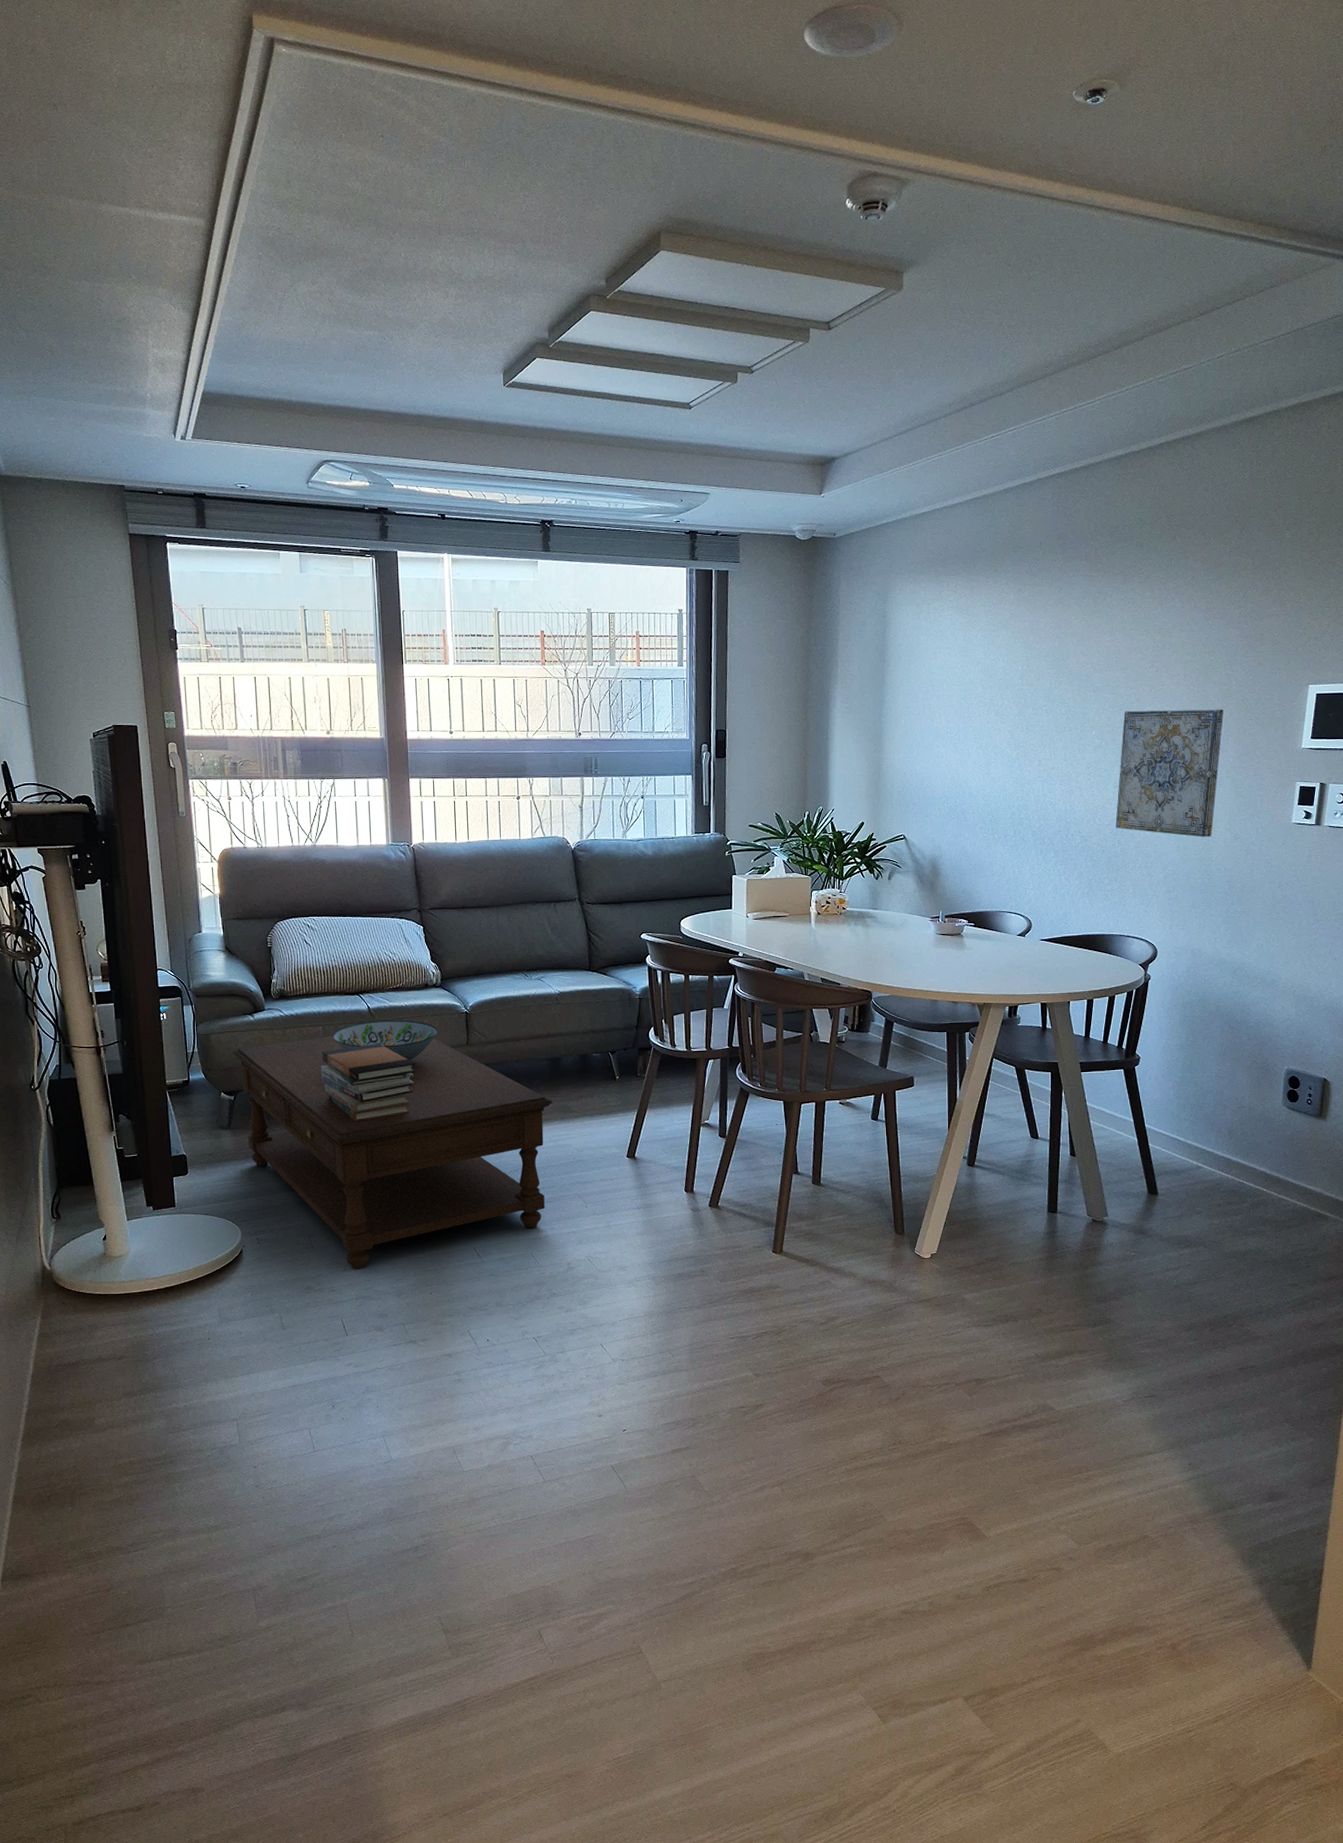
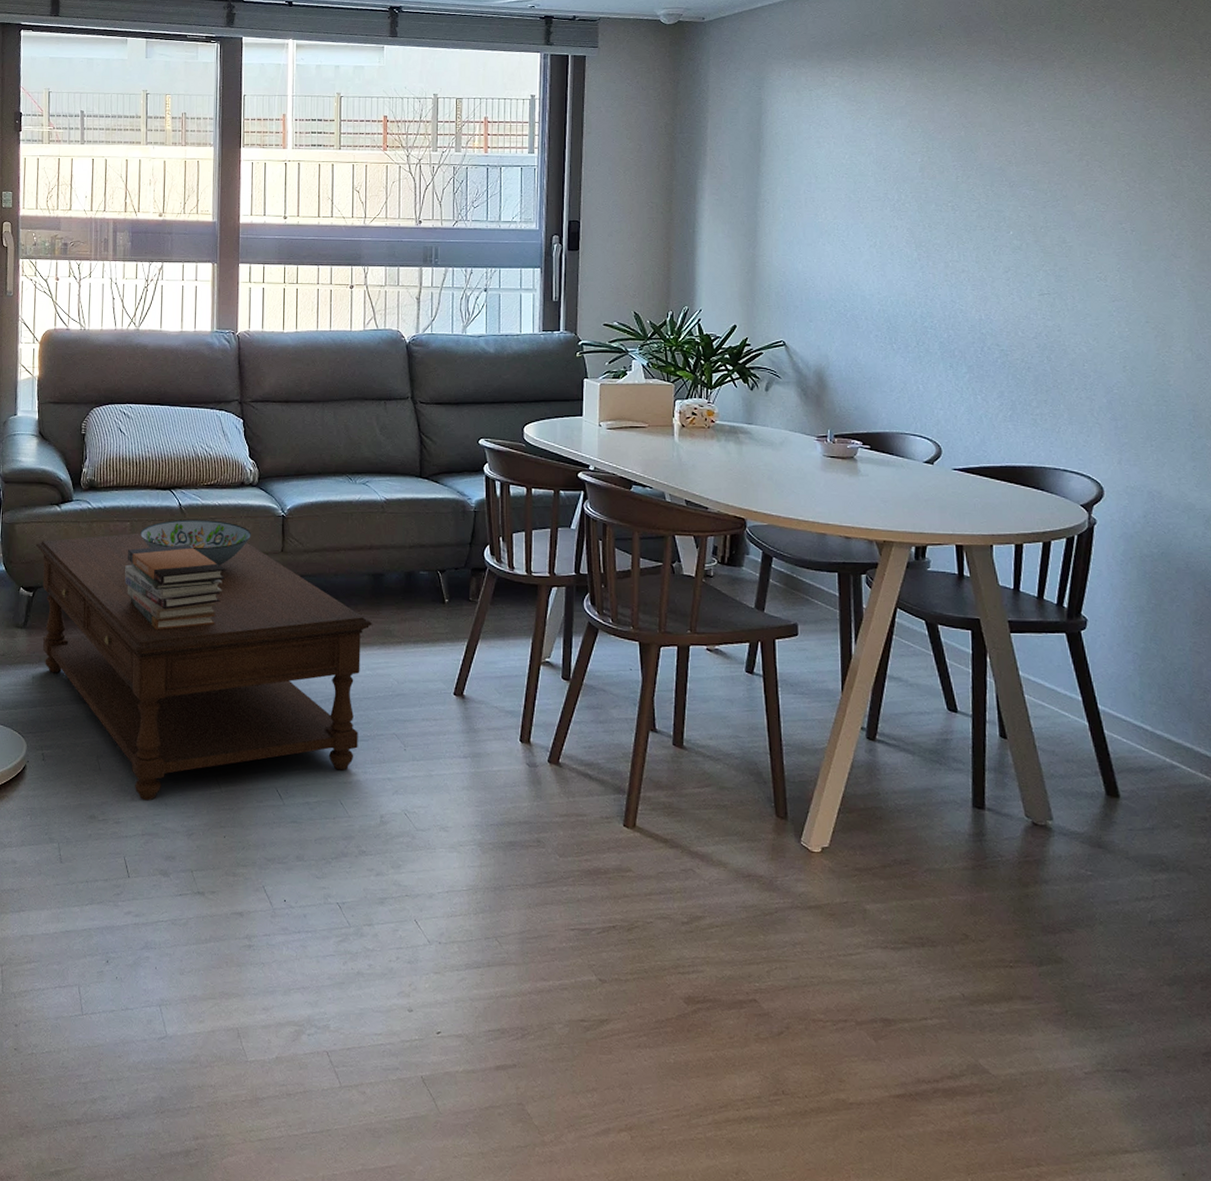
wall art: present [1115,709,1223,838] -> none [1042,208,1175,357]

